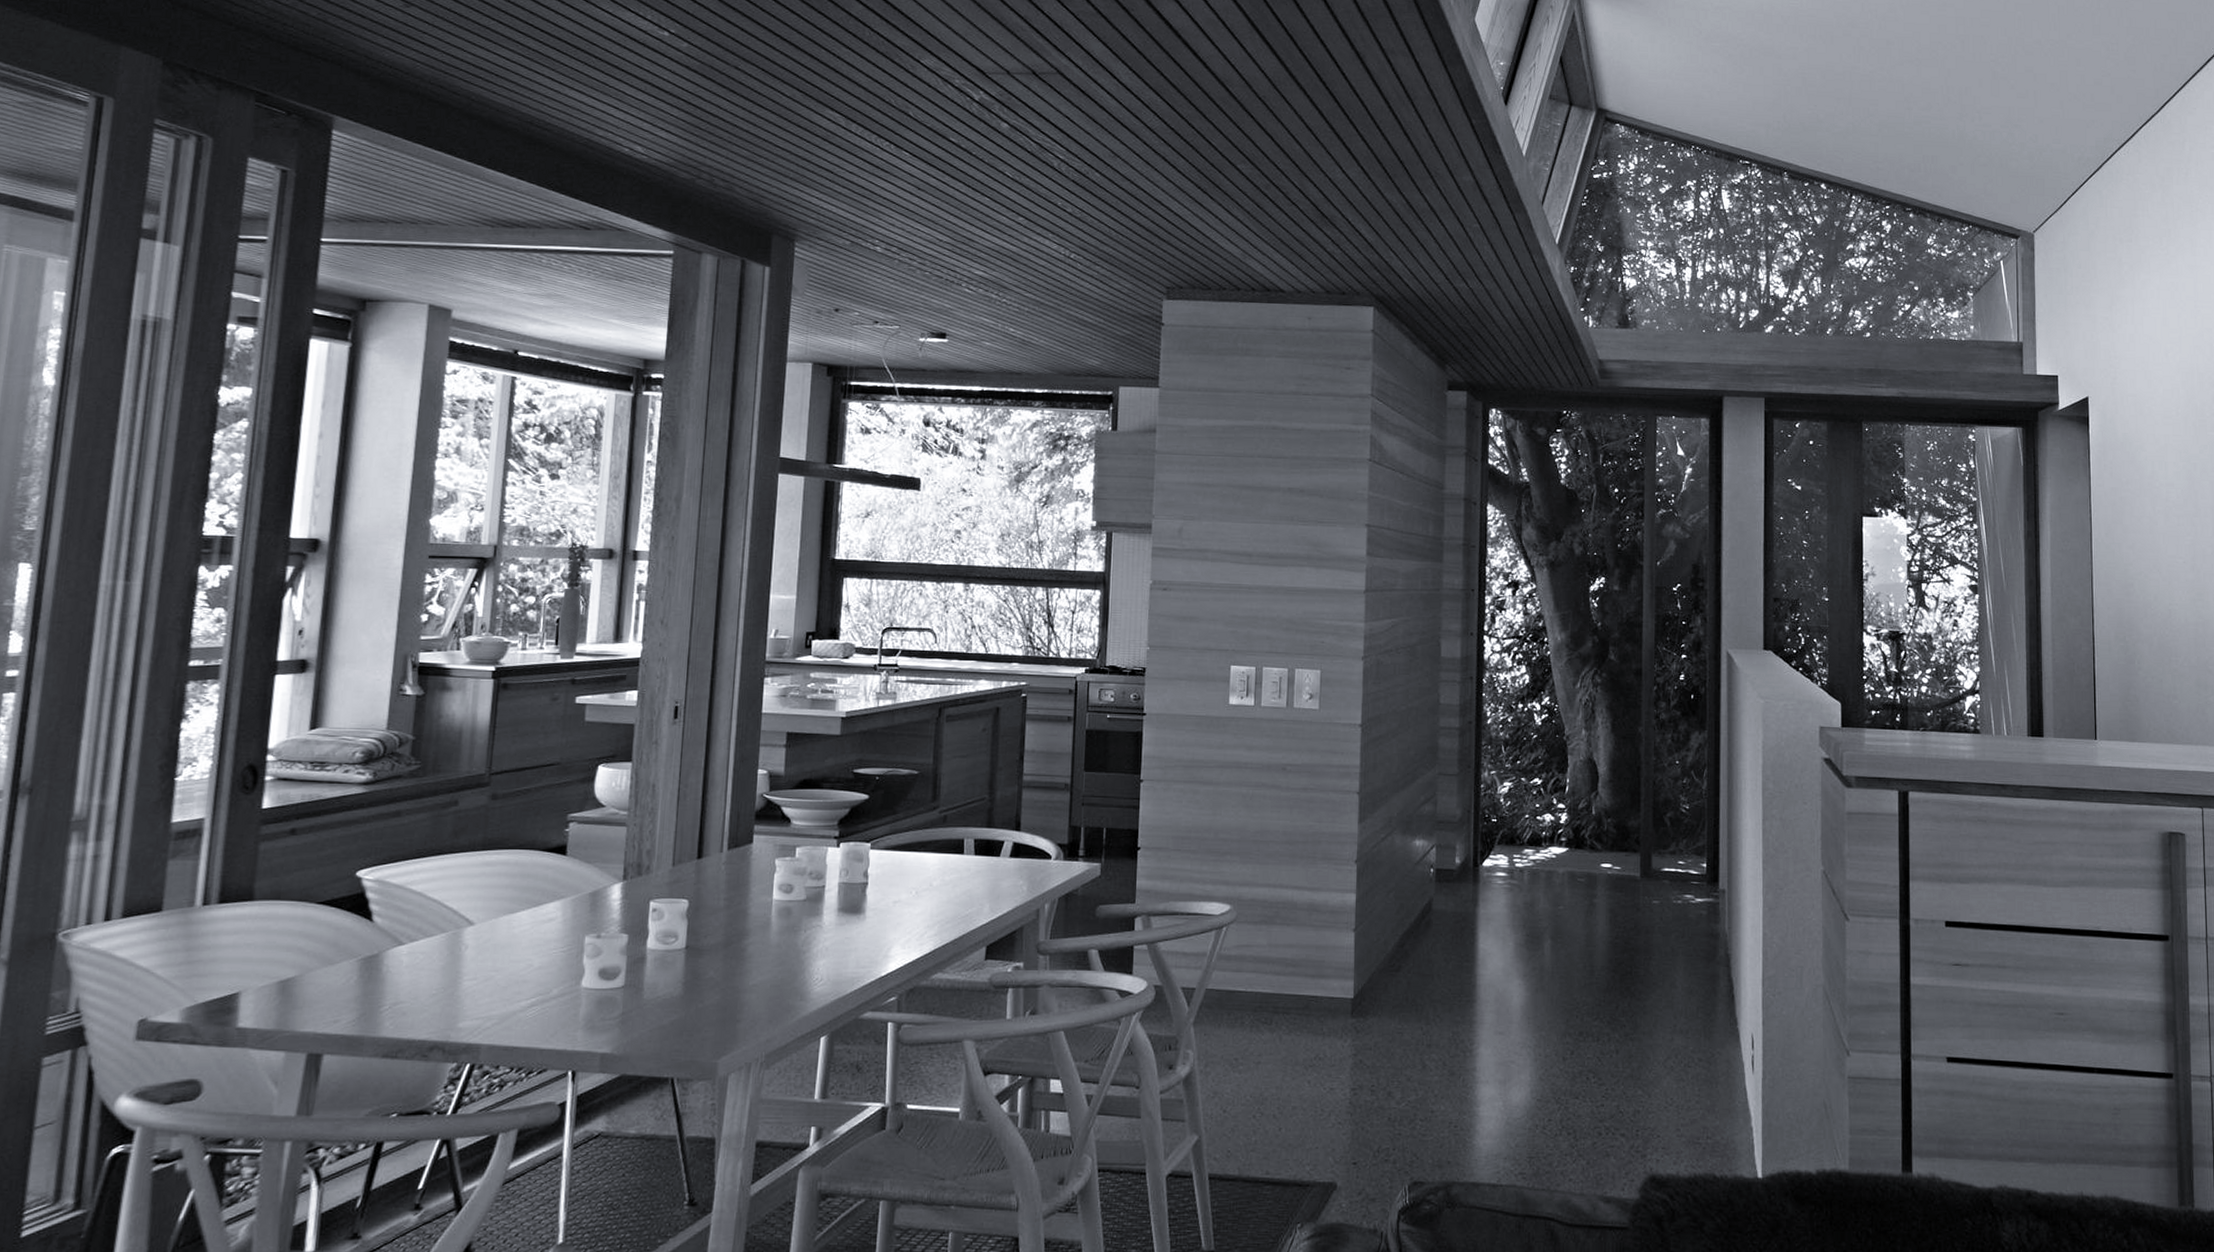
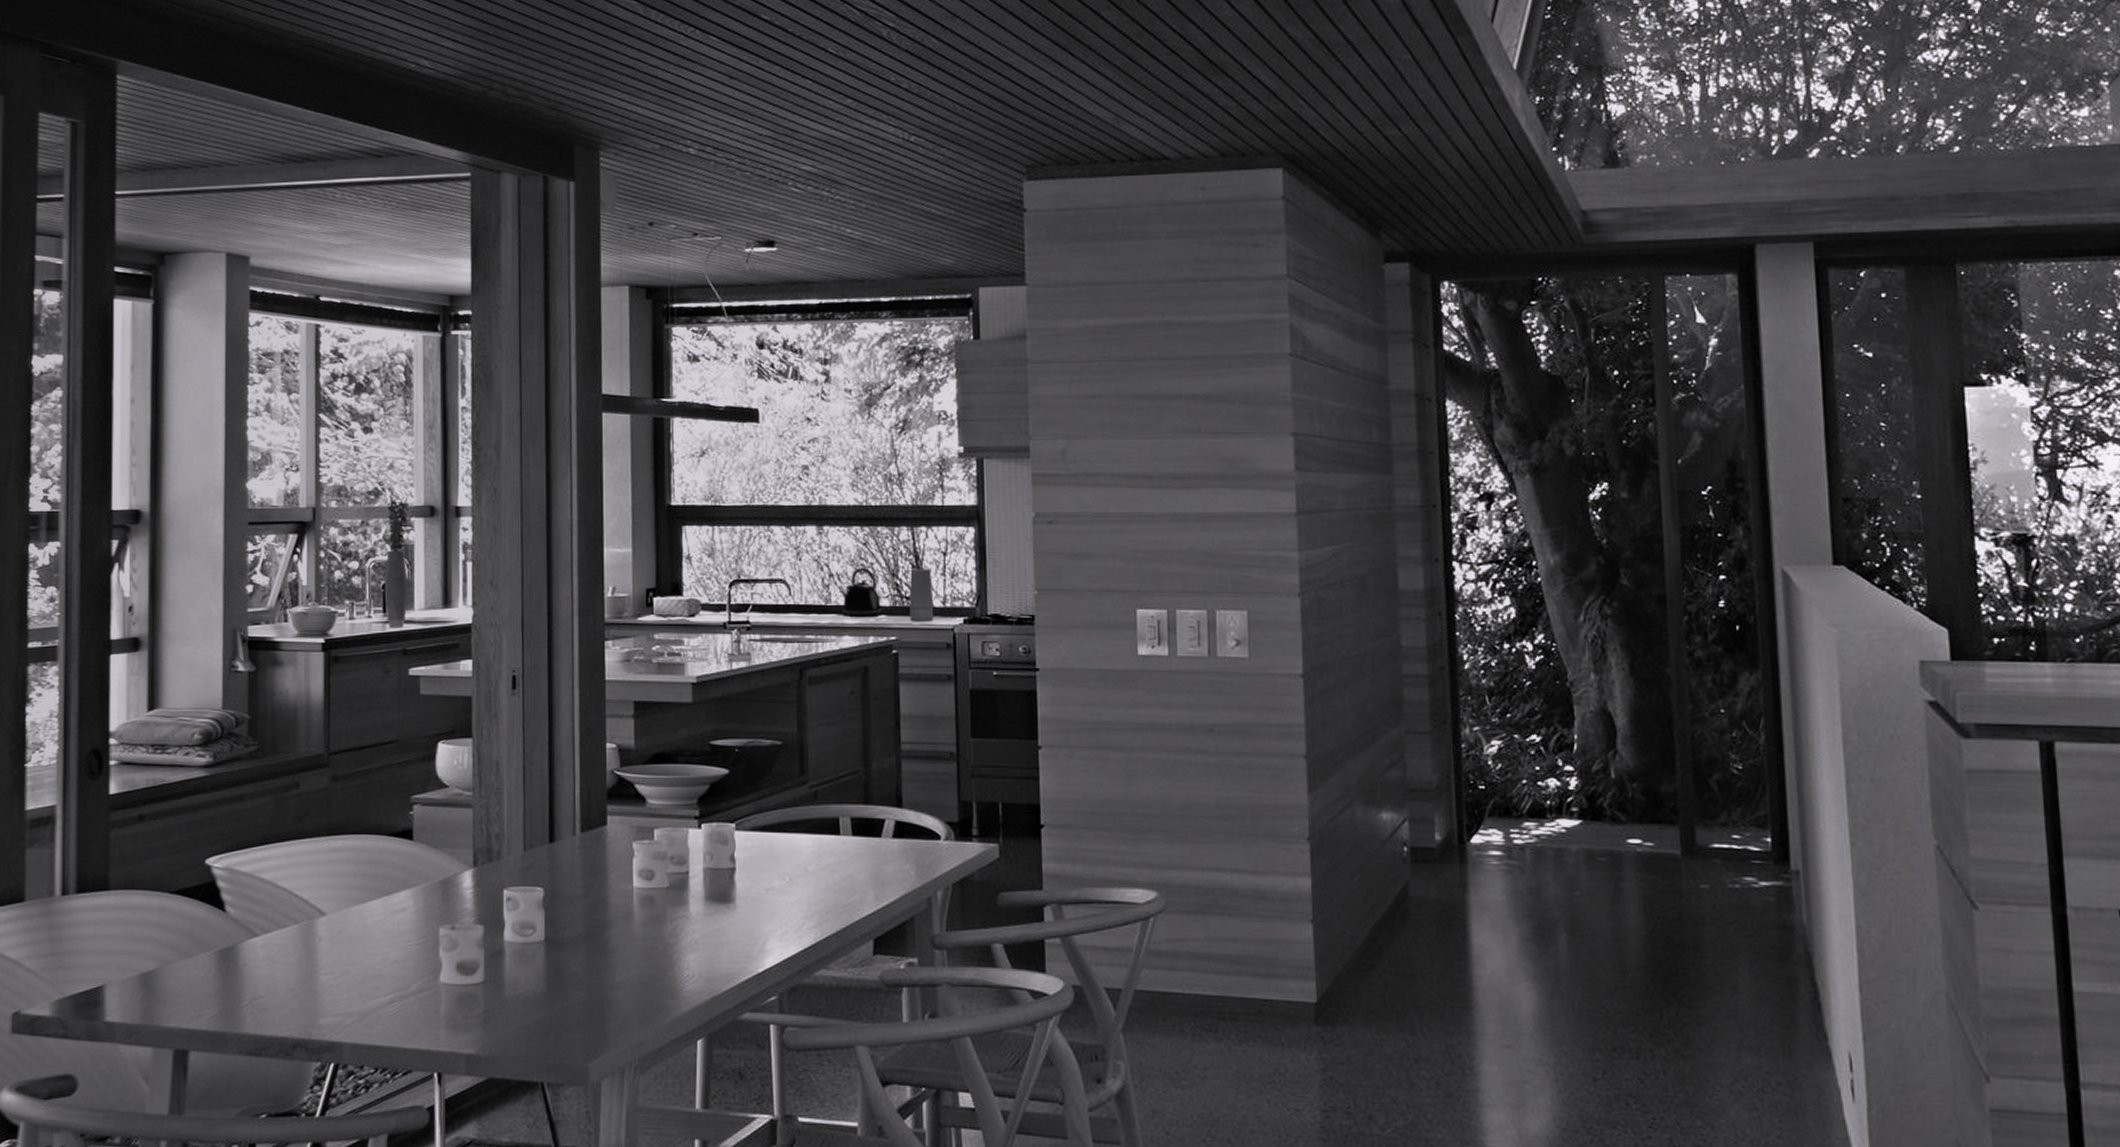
kettle: none [981,621,1016,664] -> present [843,568,883,617]
canister: none [1039,624,1061,670] -> present [909,569,934,622]

